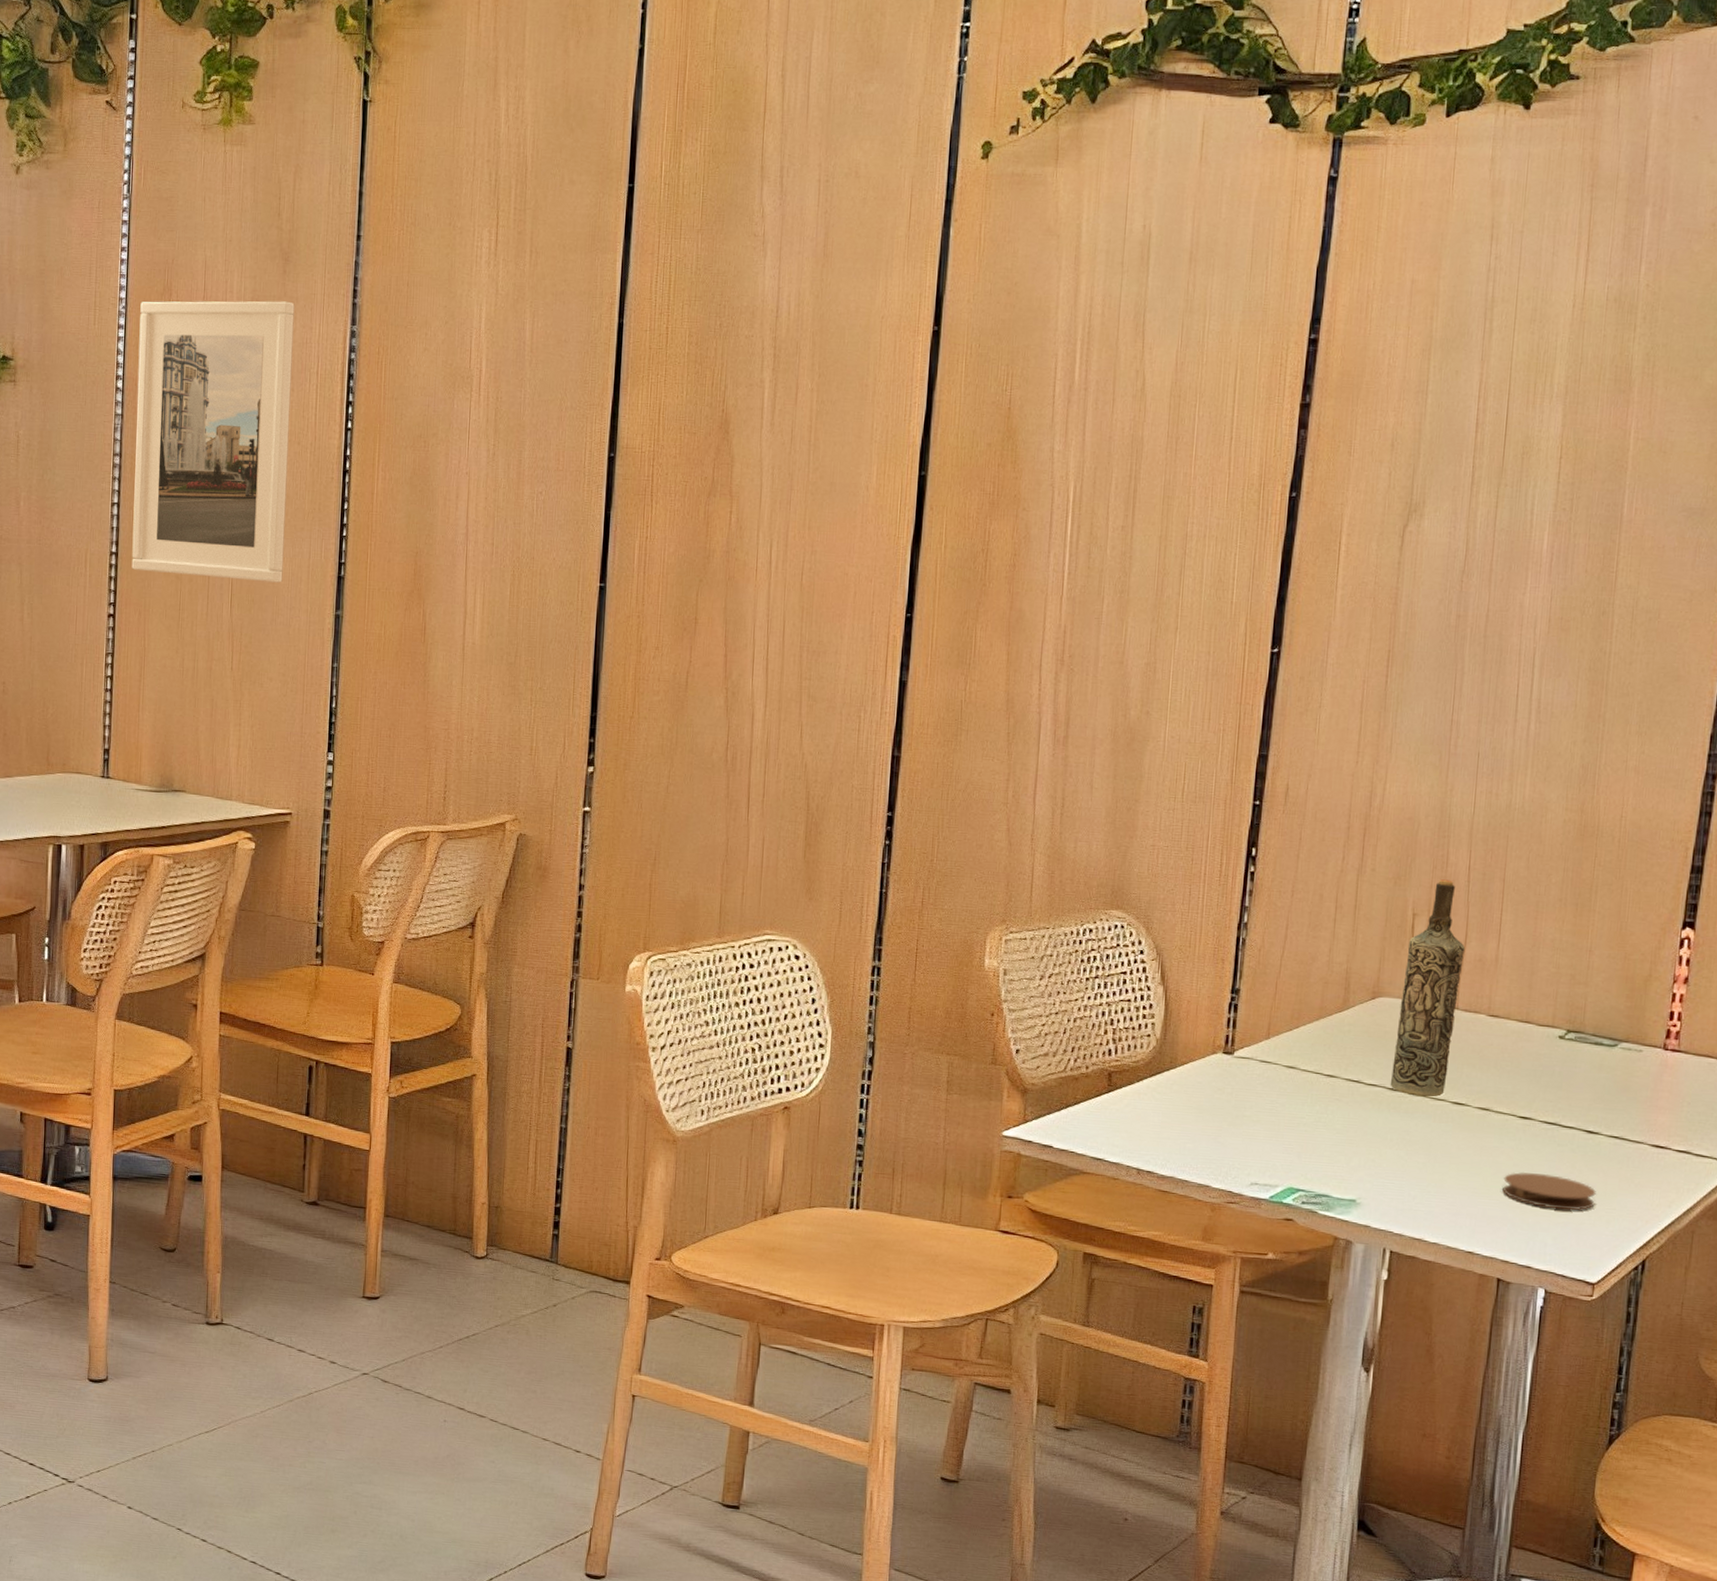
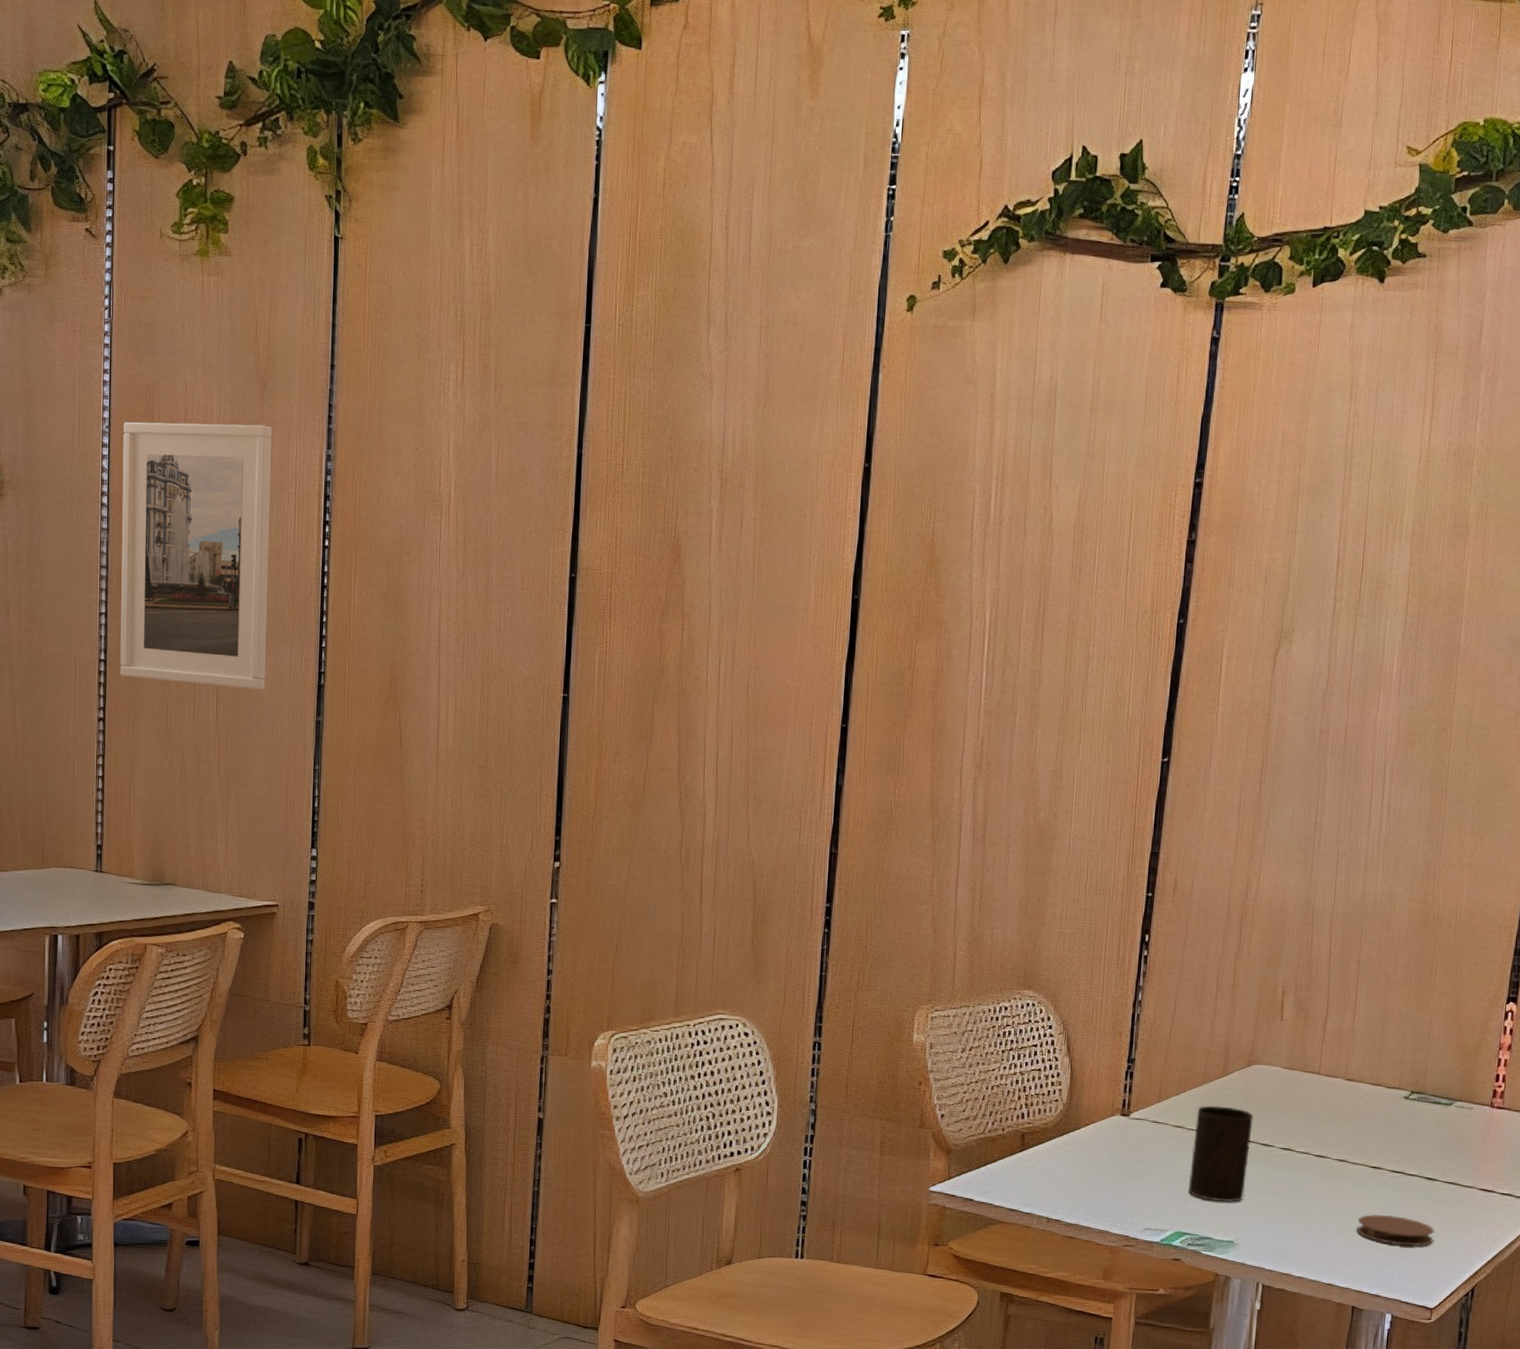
cup: none [1302,1043,1379,1156] -> present [1188,1105,1253,1203]
bottle: present [1390,879,1466,1098] -> none [1262,961,1327,1151]

